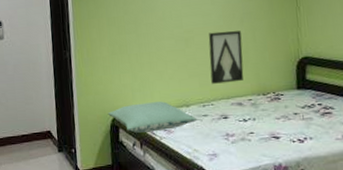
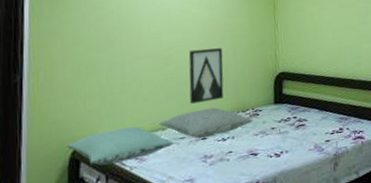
pillow: none [183,89,275,118] -> present [159,107,254,139]

